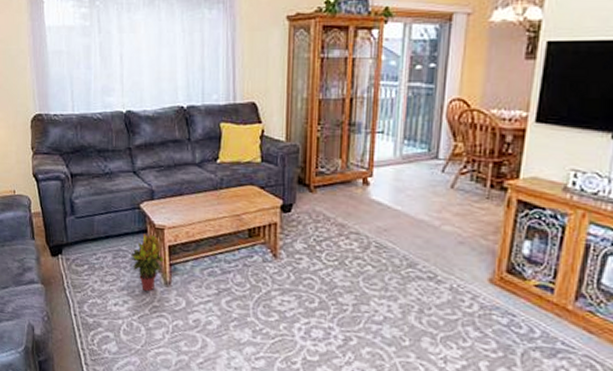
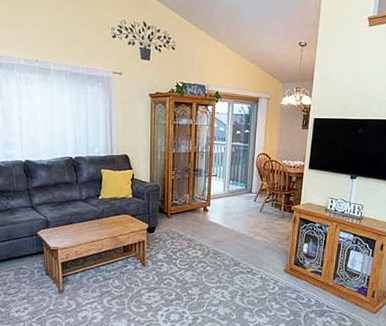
potted plant: present [131,233,164,292] -> none [30,253,58,299]

